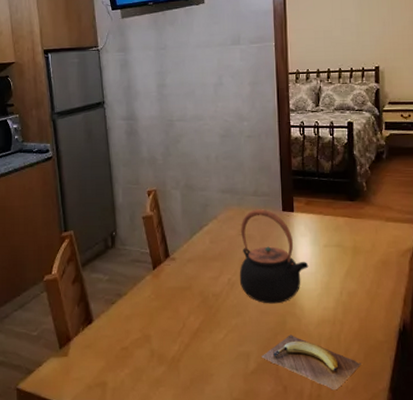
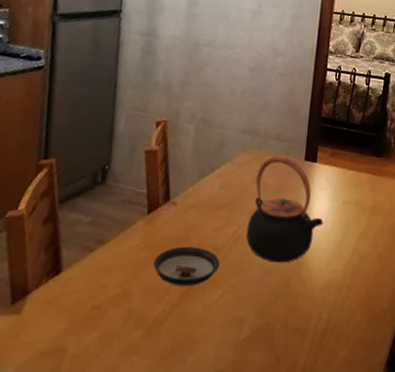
saucer: none [165,294,220,329] -> present [153,246,220,287]
banana: present [262,335,361,391] -> none [257,298,362,363]

